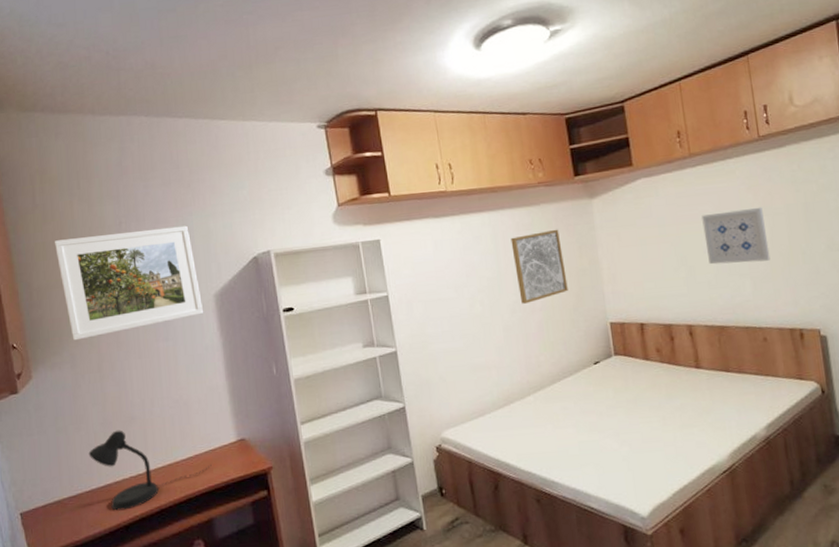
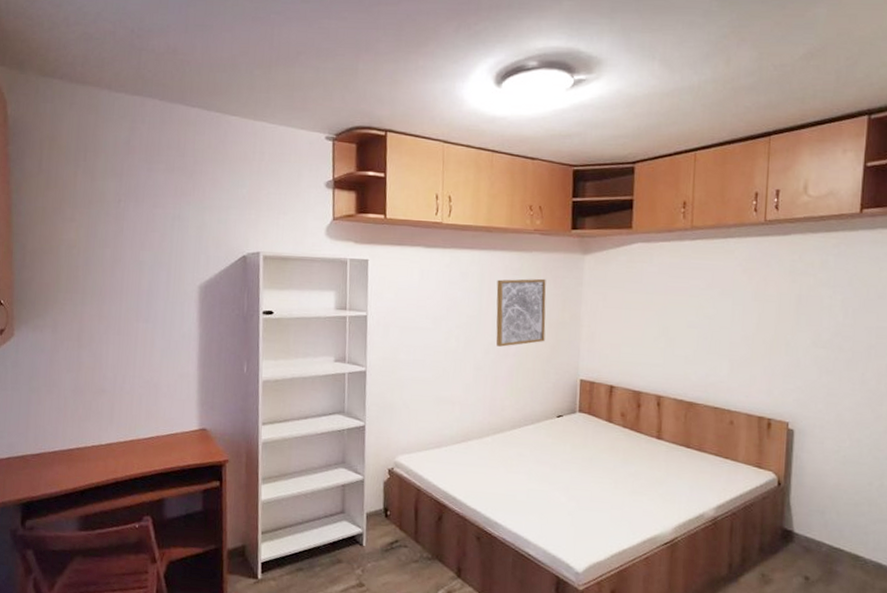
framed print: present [55,225,204,341] -> none [54,207,187,307]
desk lamp: present [88,430,212,511] -> none [56,399,171,476]
wall art: present [702,207,771,265] -> none [690,289,755,346]

